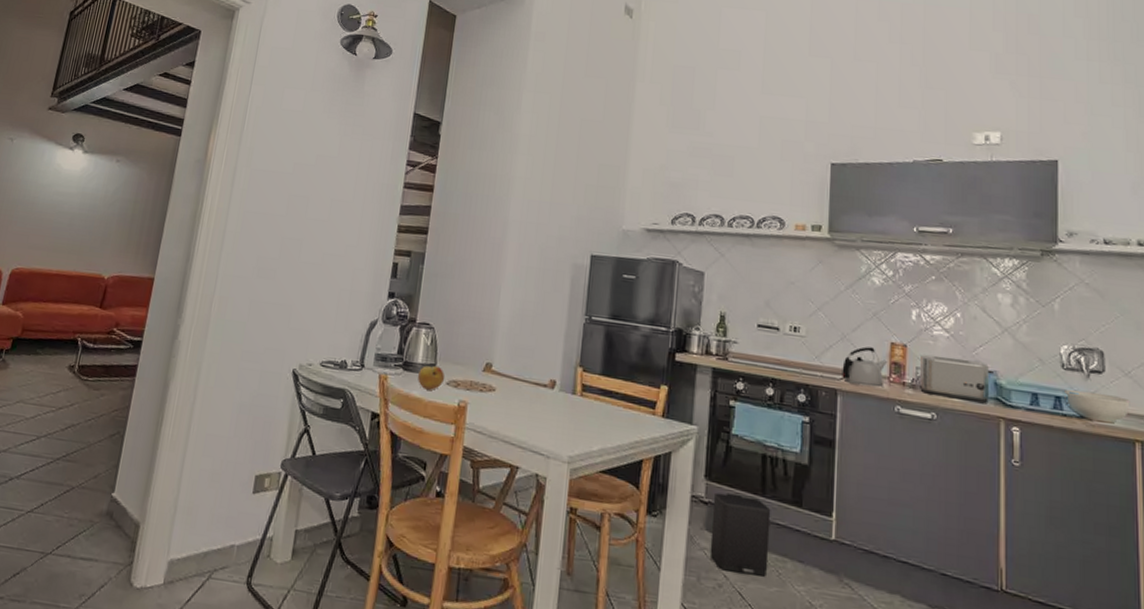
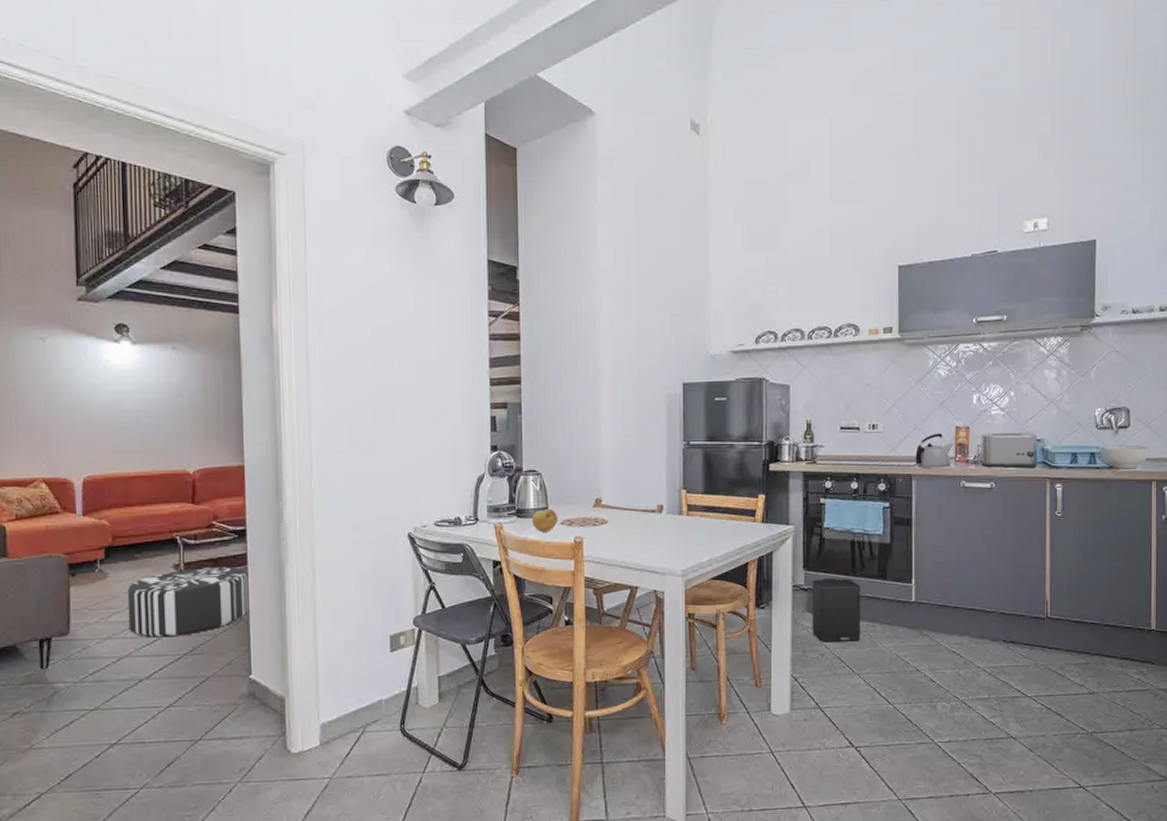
pouf: none [13,371,134,439] -> present [127,566,248,638]

